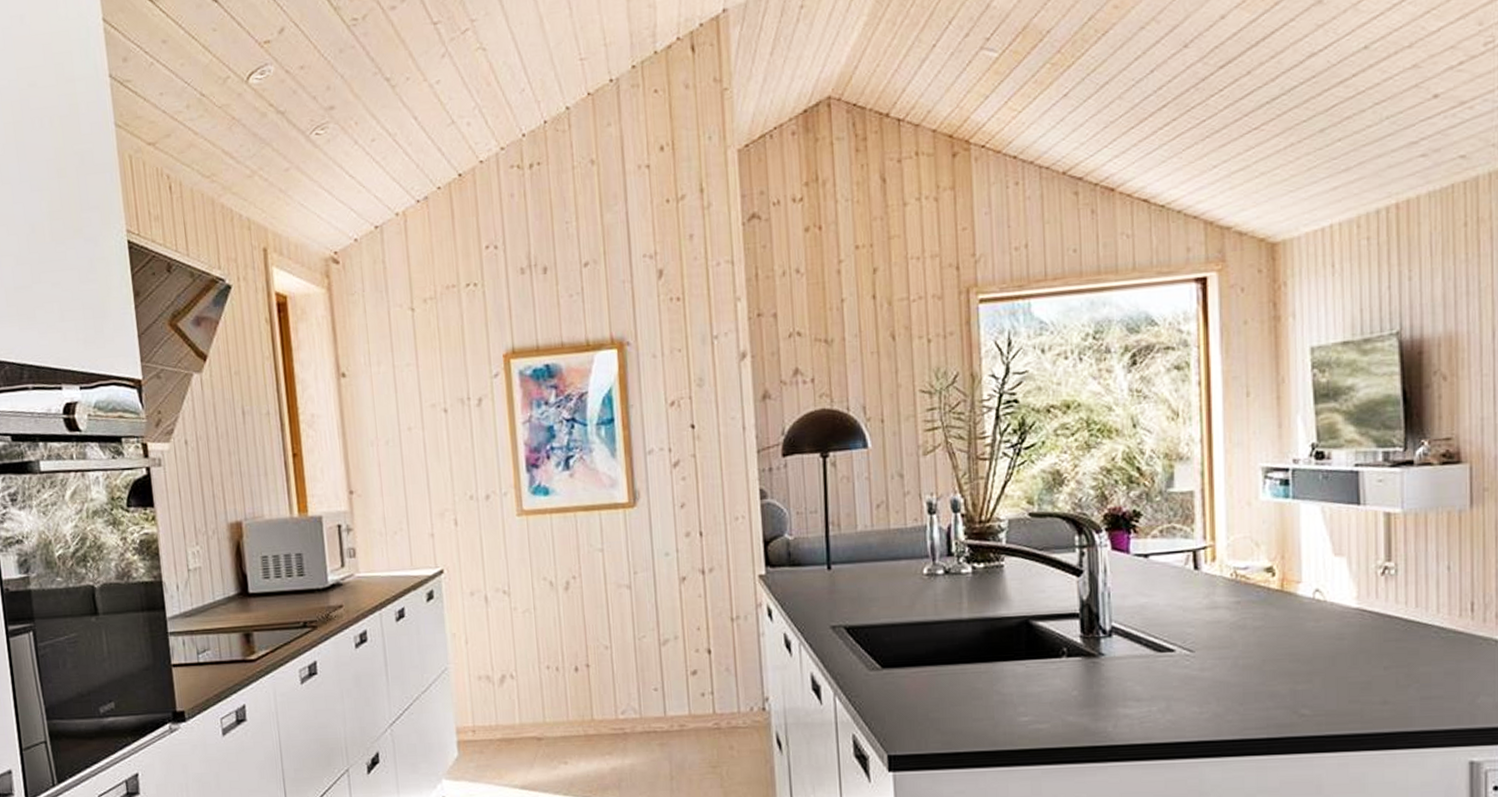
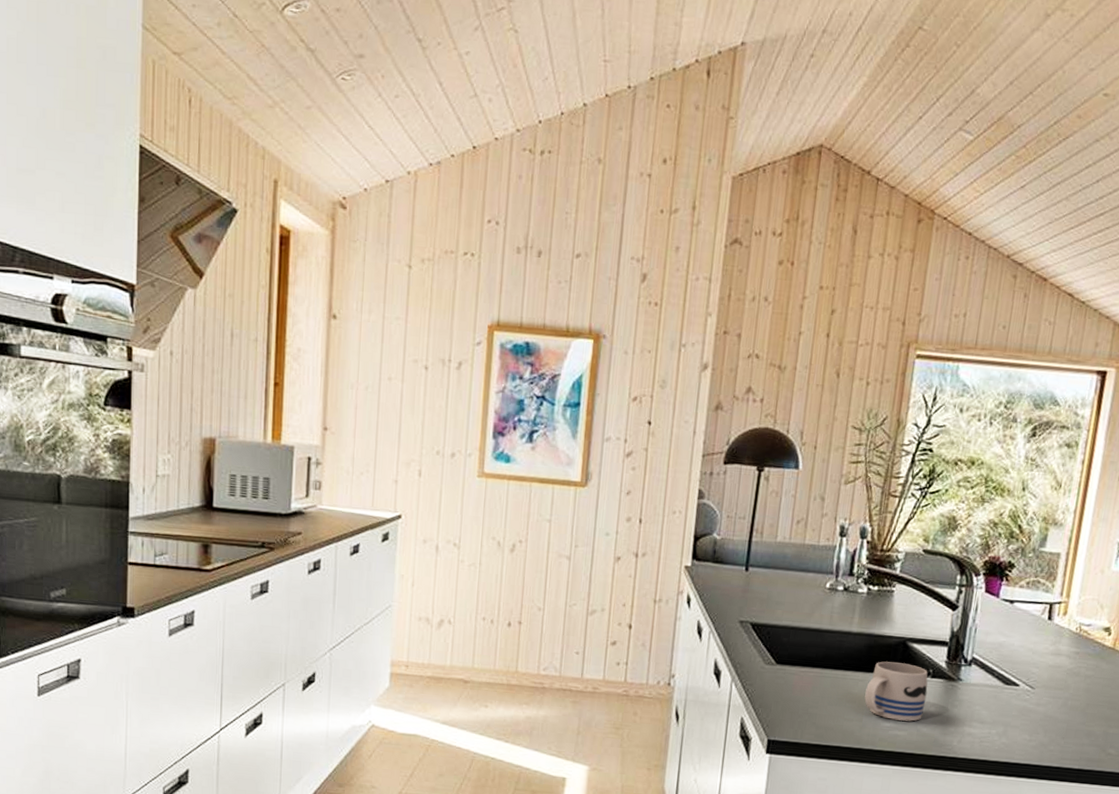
mug: none [992,645,1066,712] -> present [864,661,928,722]

